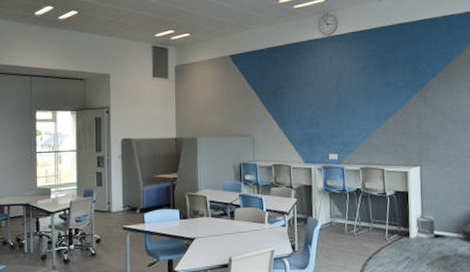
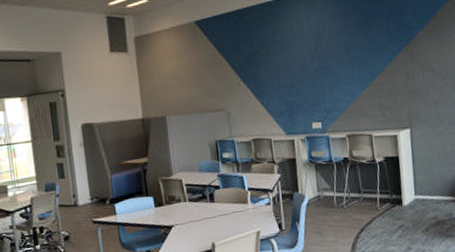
wastebasket: present [415,215,435,239] -> none [407,179,429,205]

